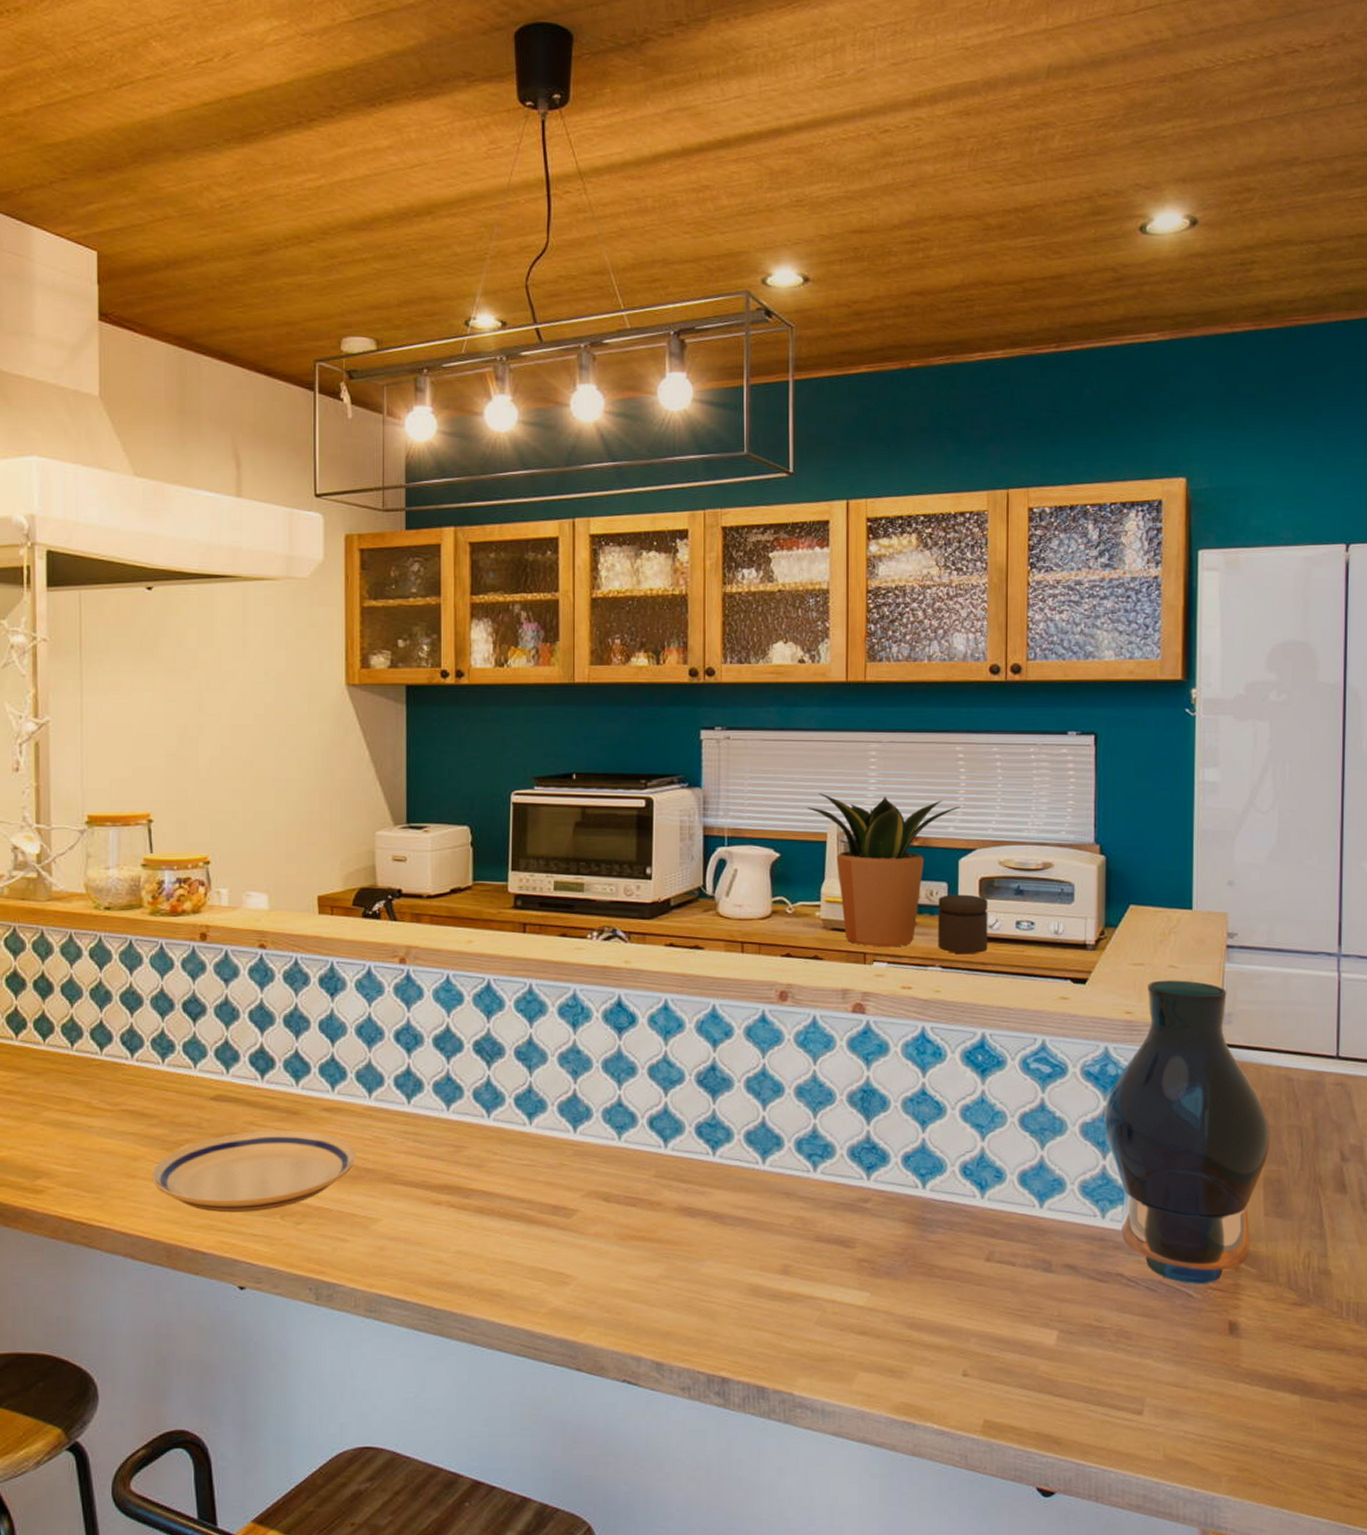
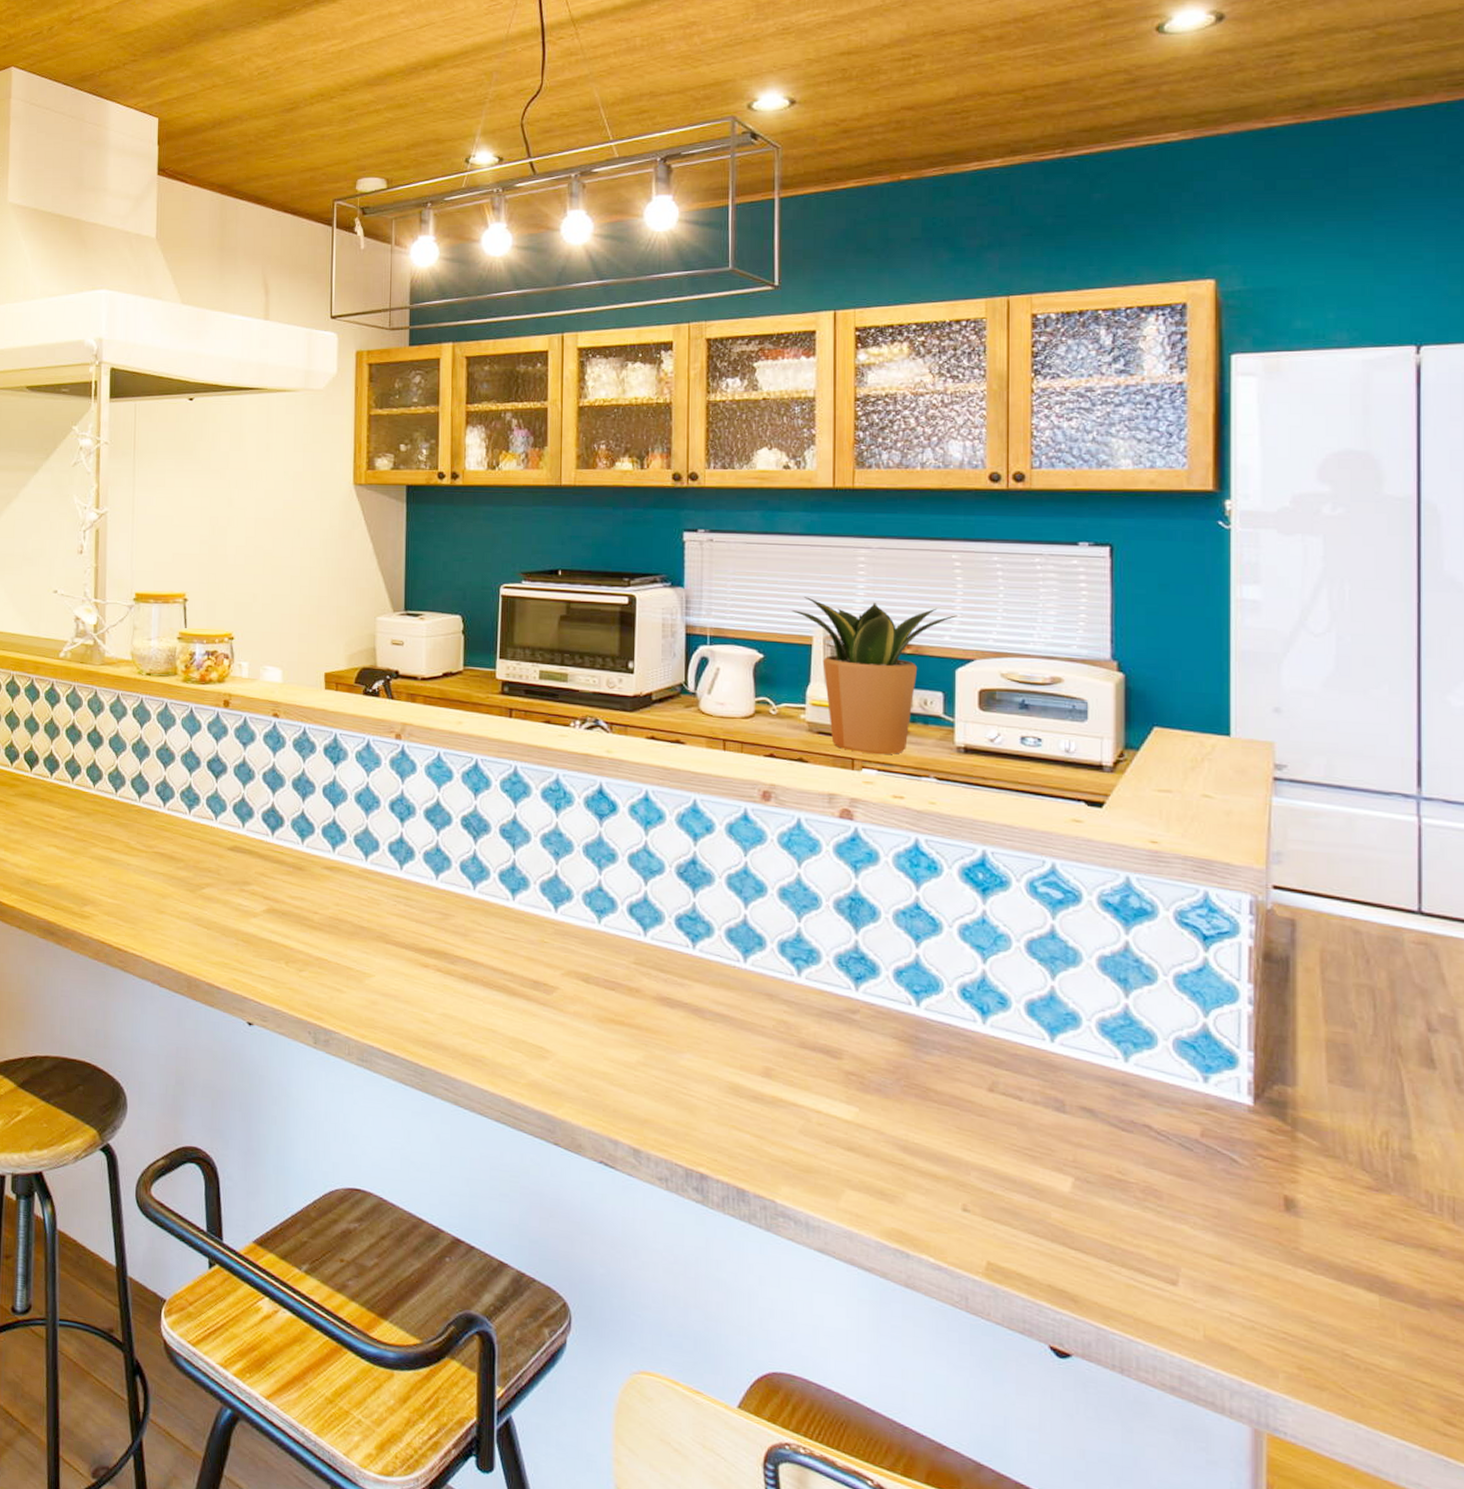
plate: present [152,1129,356,1213] -> none [178,881,353,955]
jar: present [938,894,988,954] -> none [933,705,989,768]
vase: present [1104,980,1271,1284] -> none [1127,810,1334,1150]

